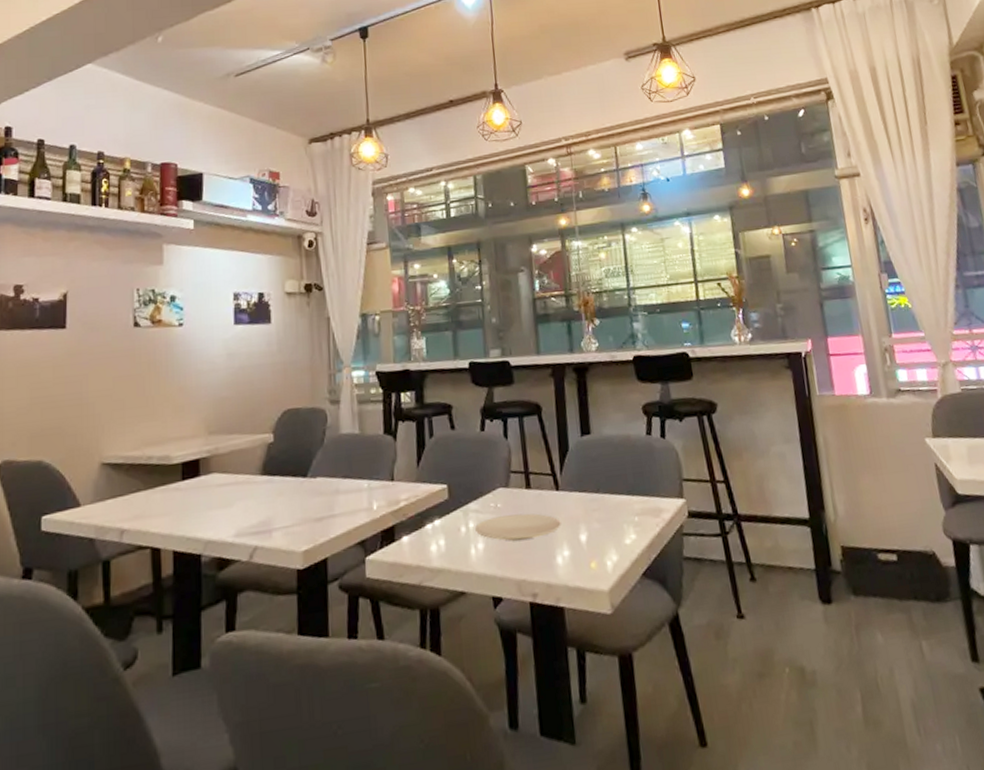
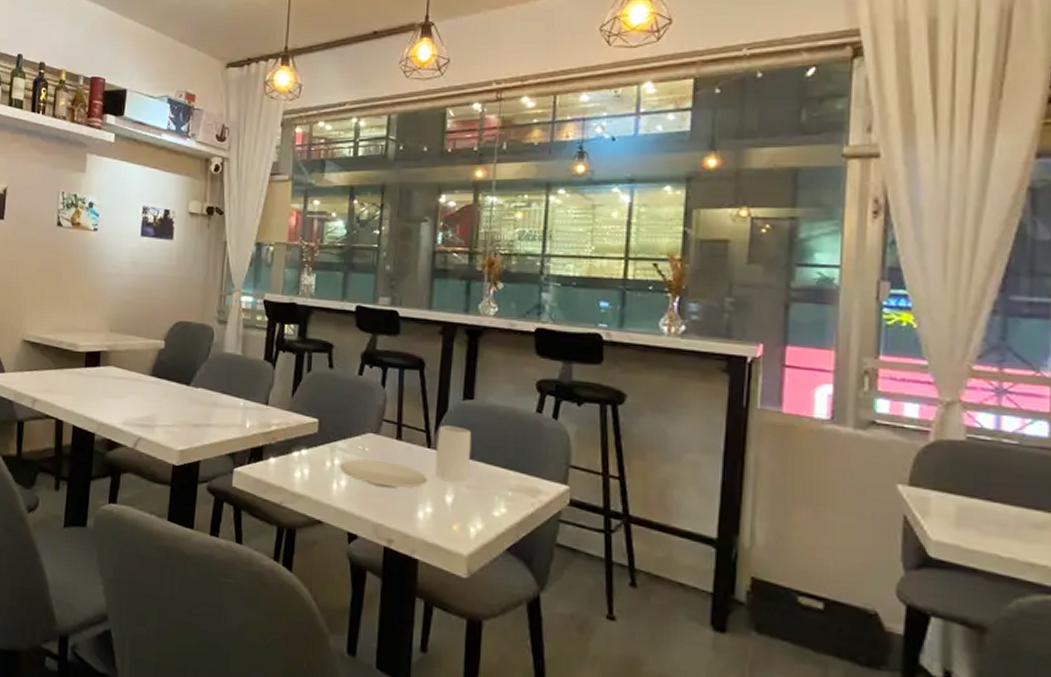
cup: none [563,463,598,521] -> present [435,425,472,484]

